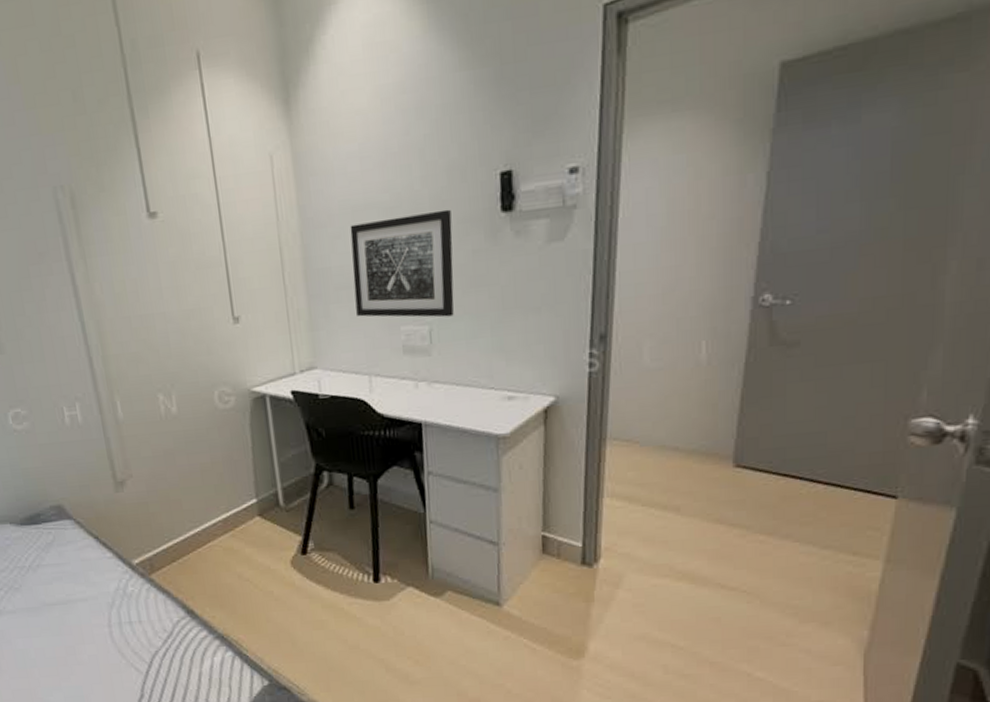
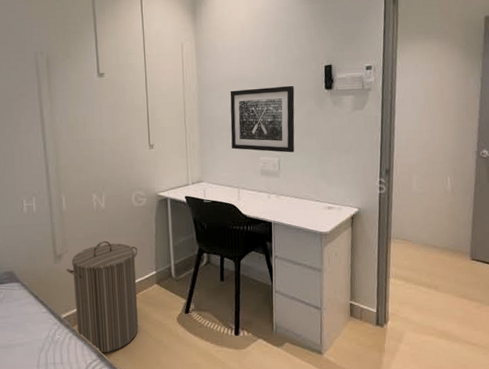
laundry hamper: none [132,459,239,610] -> present [66,240,139,354]

